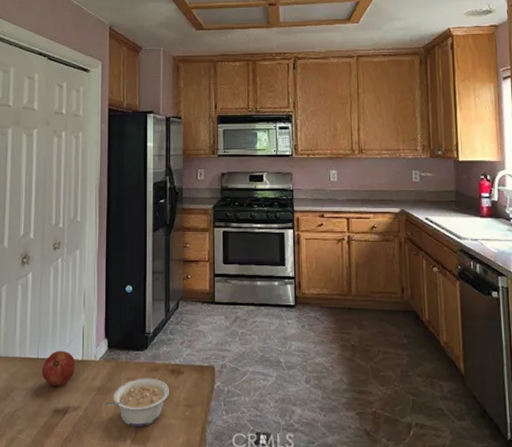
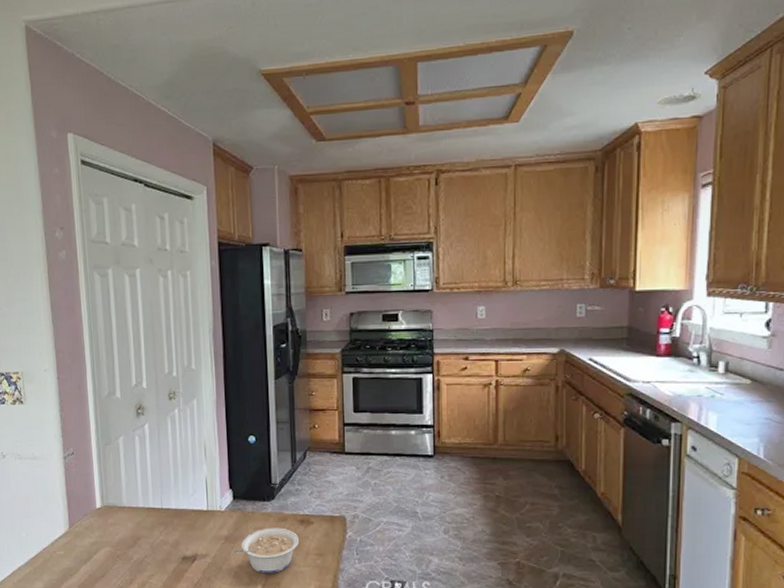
fruit: present [42,350,75,386] -> none [167,501,201,535]

